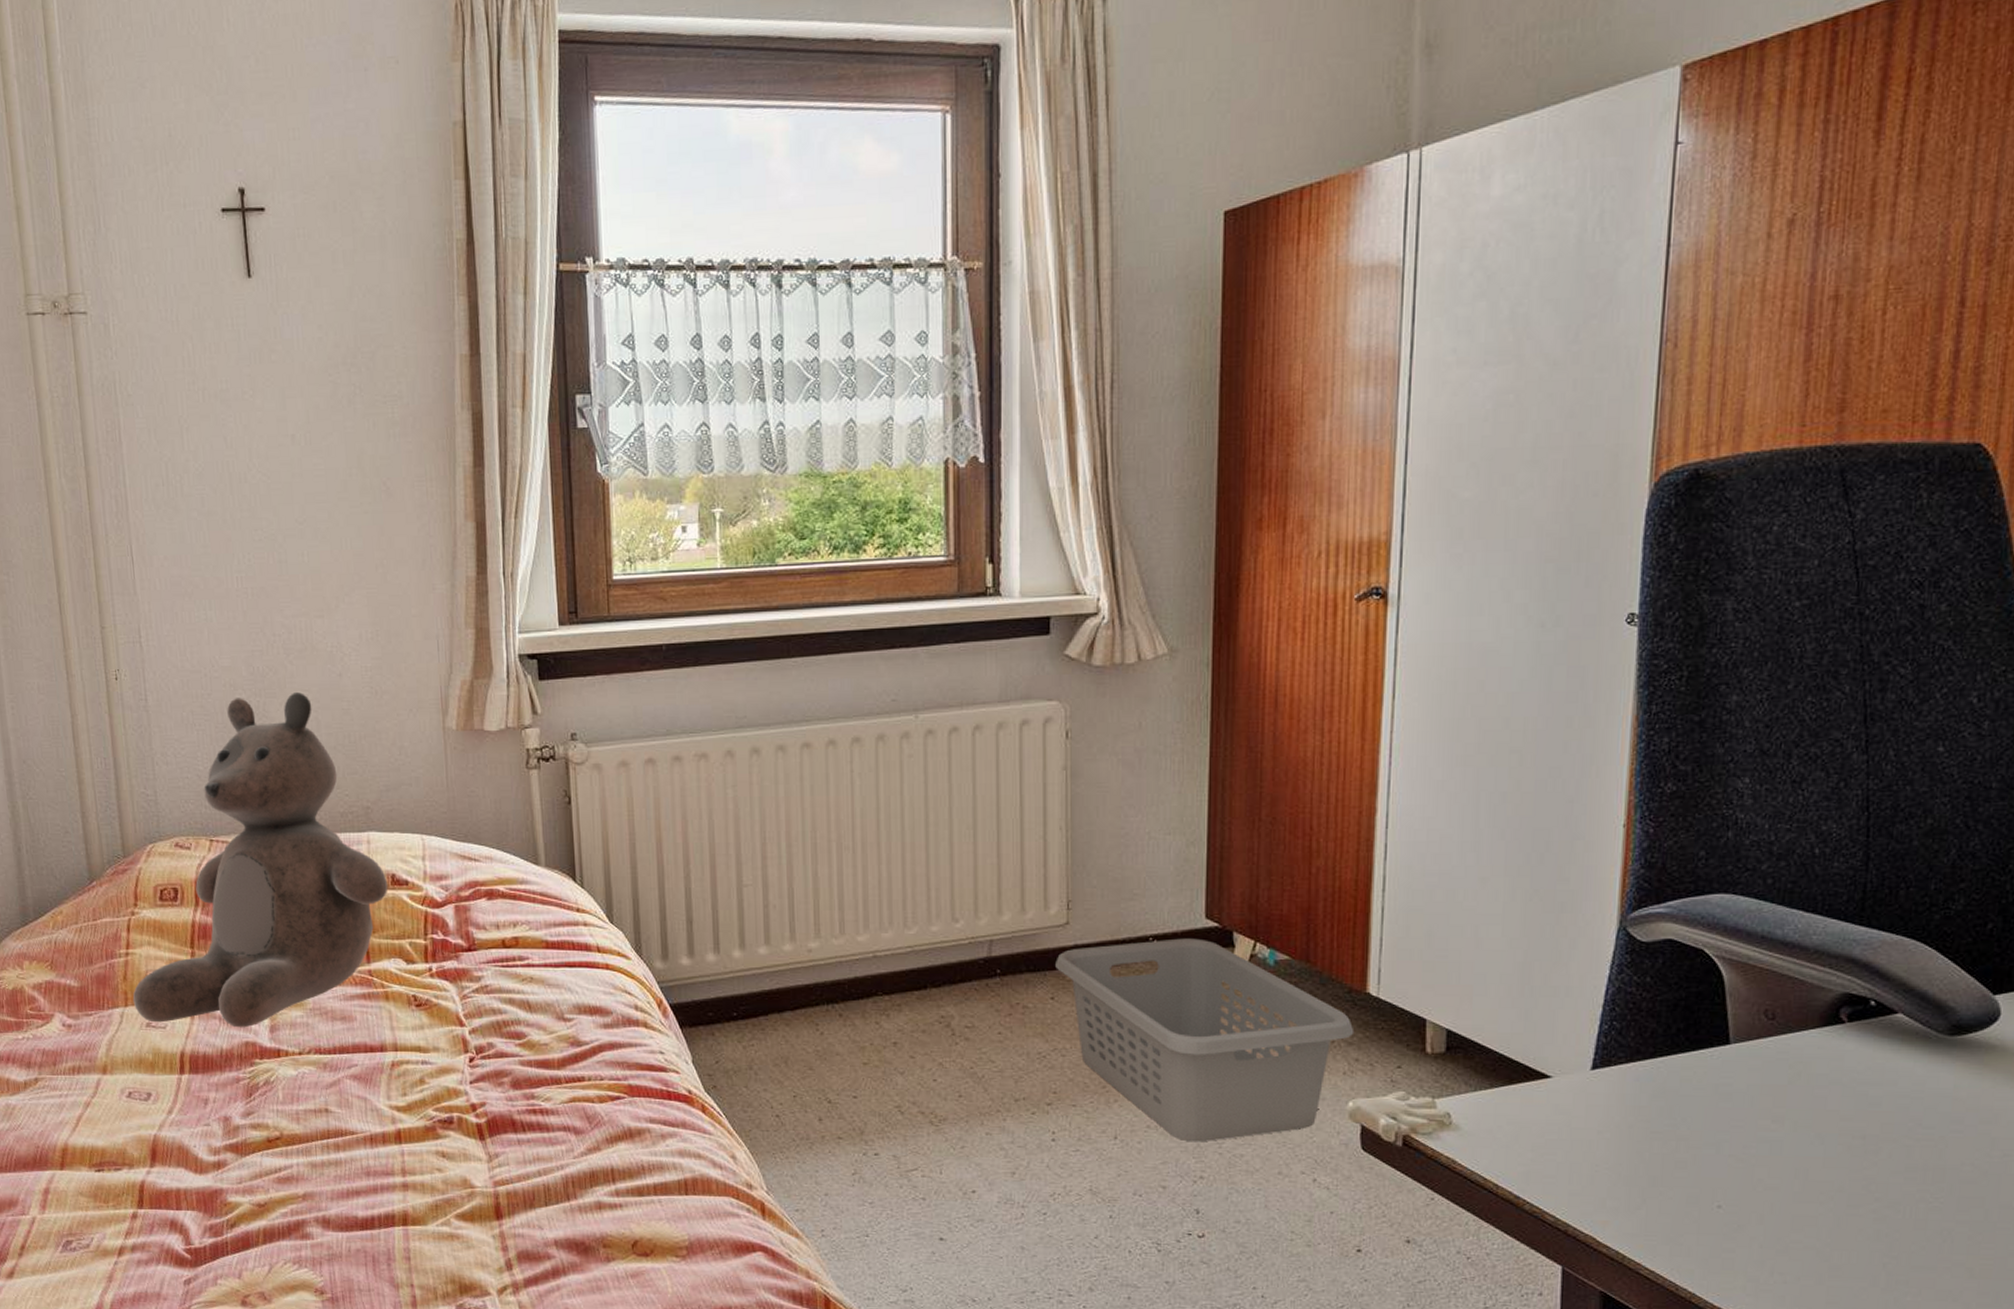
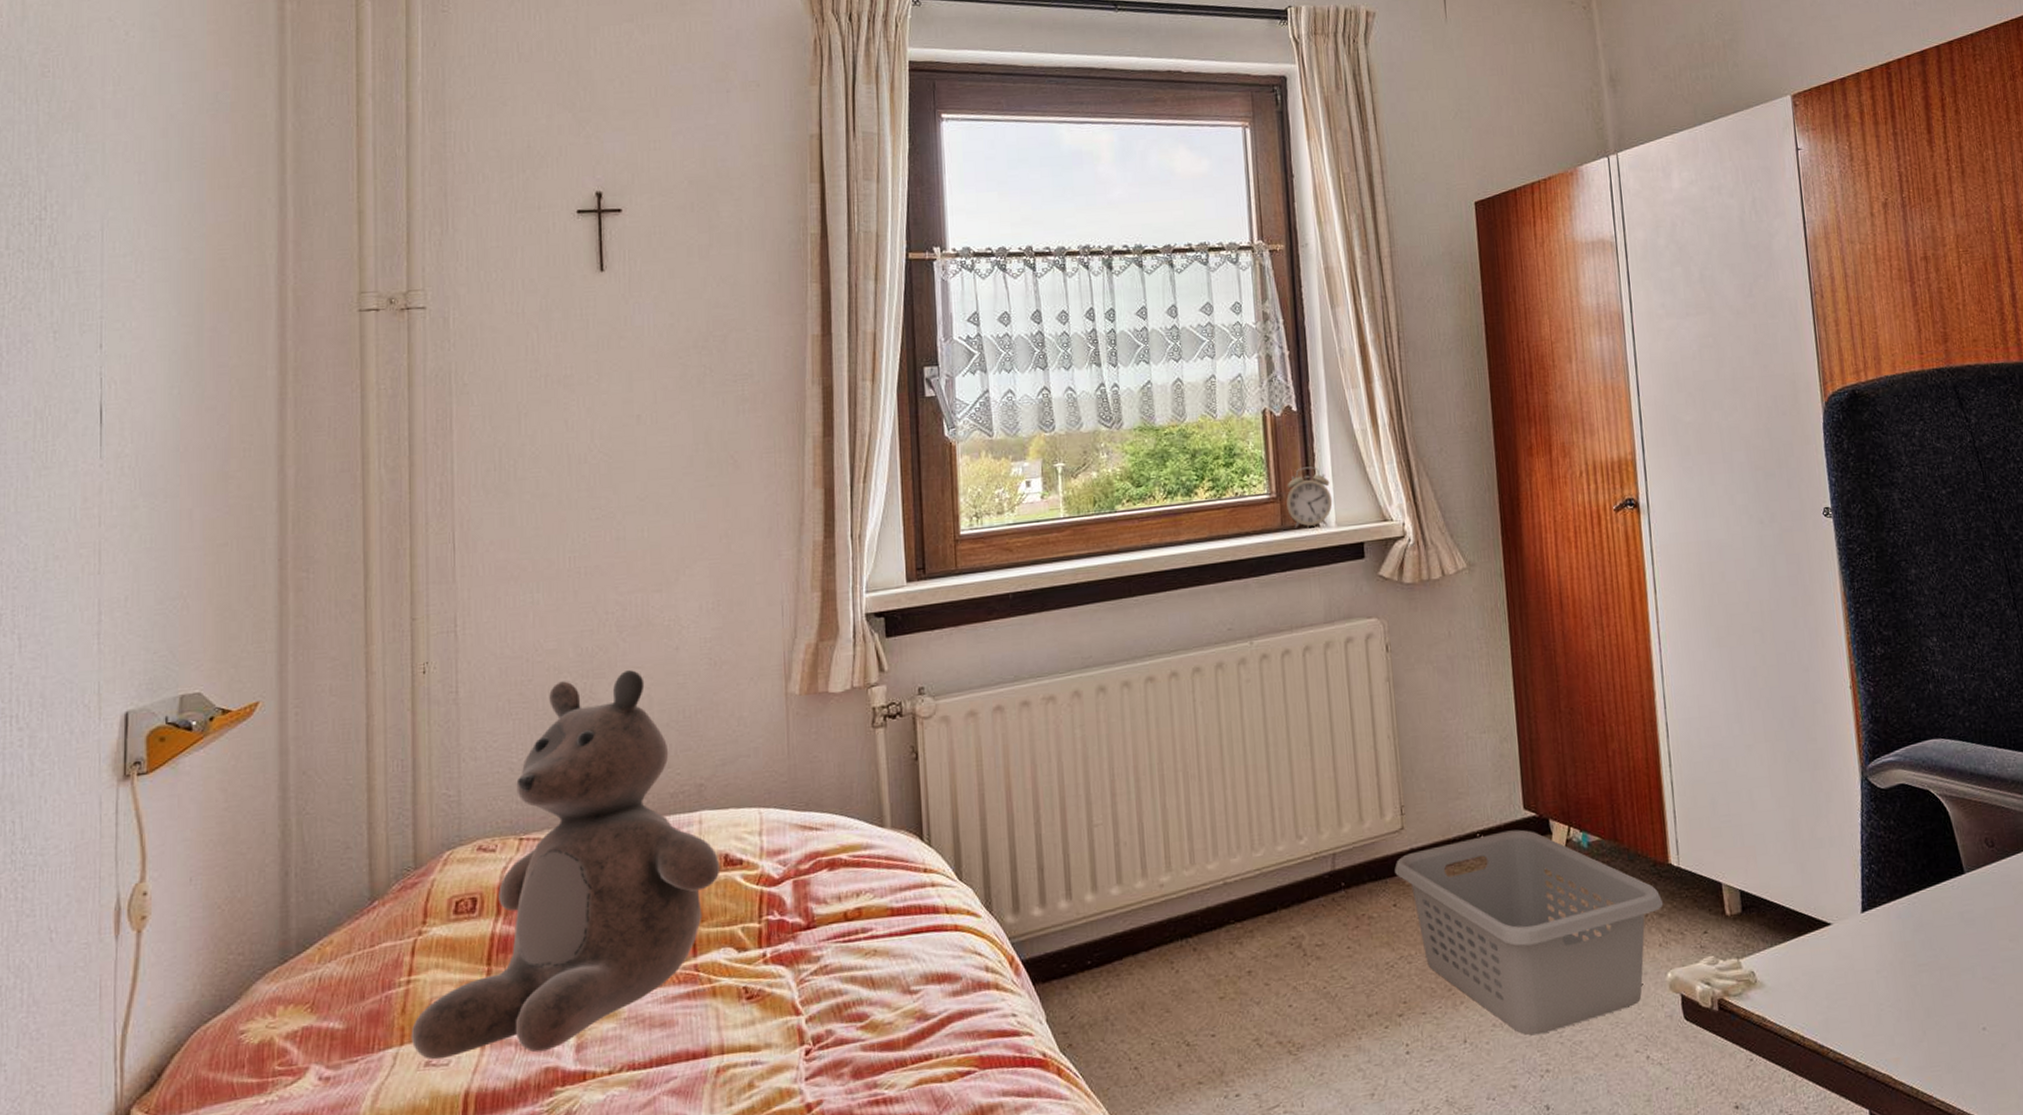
alarm clock: none [965,527,1018,596] -> present [1286,466,1333,528]

